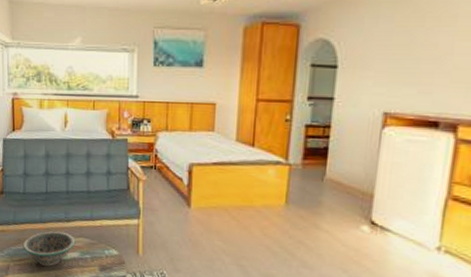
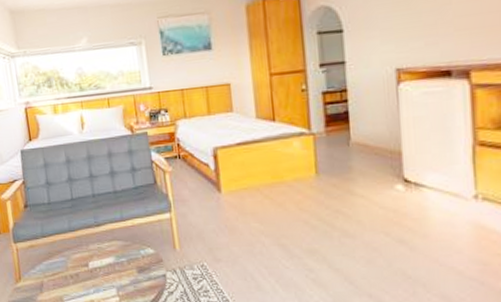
decorative bowl: present [22,231,76,267] -> none [54,237,109,277]

